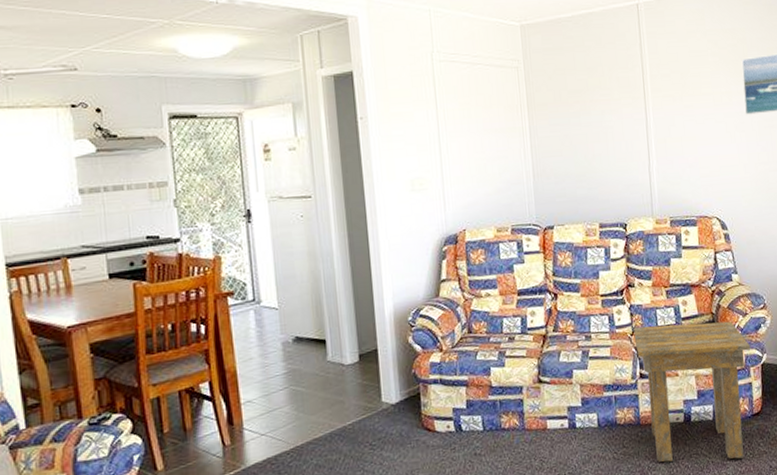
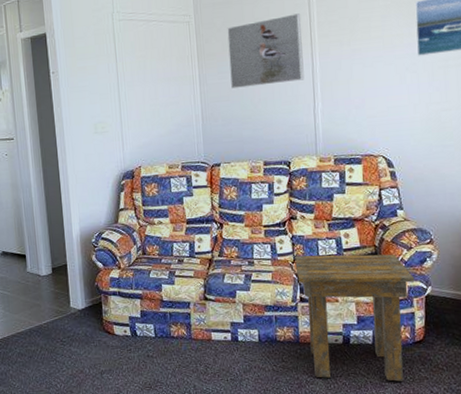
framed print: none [558,65,639,143] -> present [227,13,304,88]

